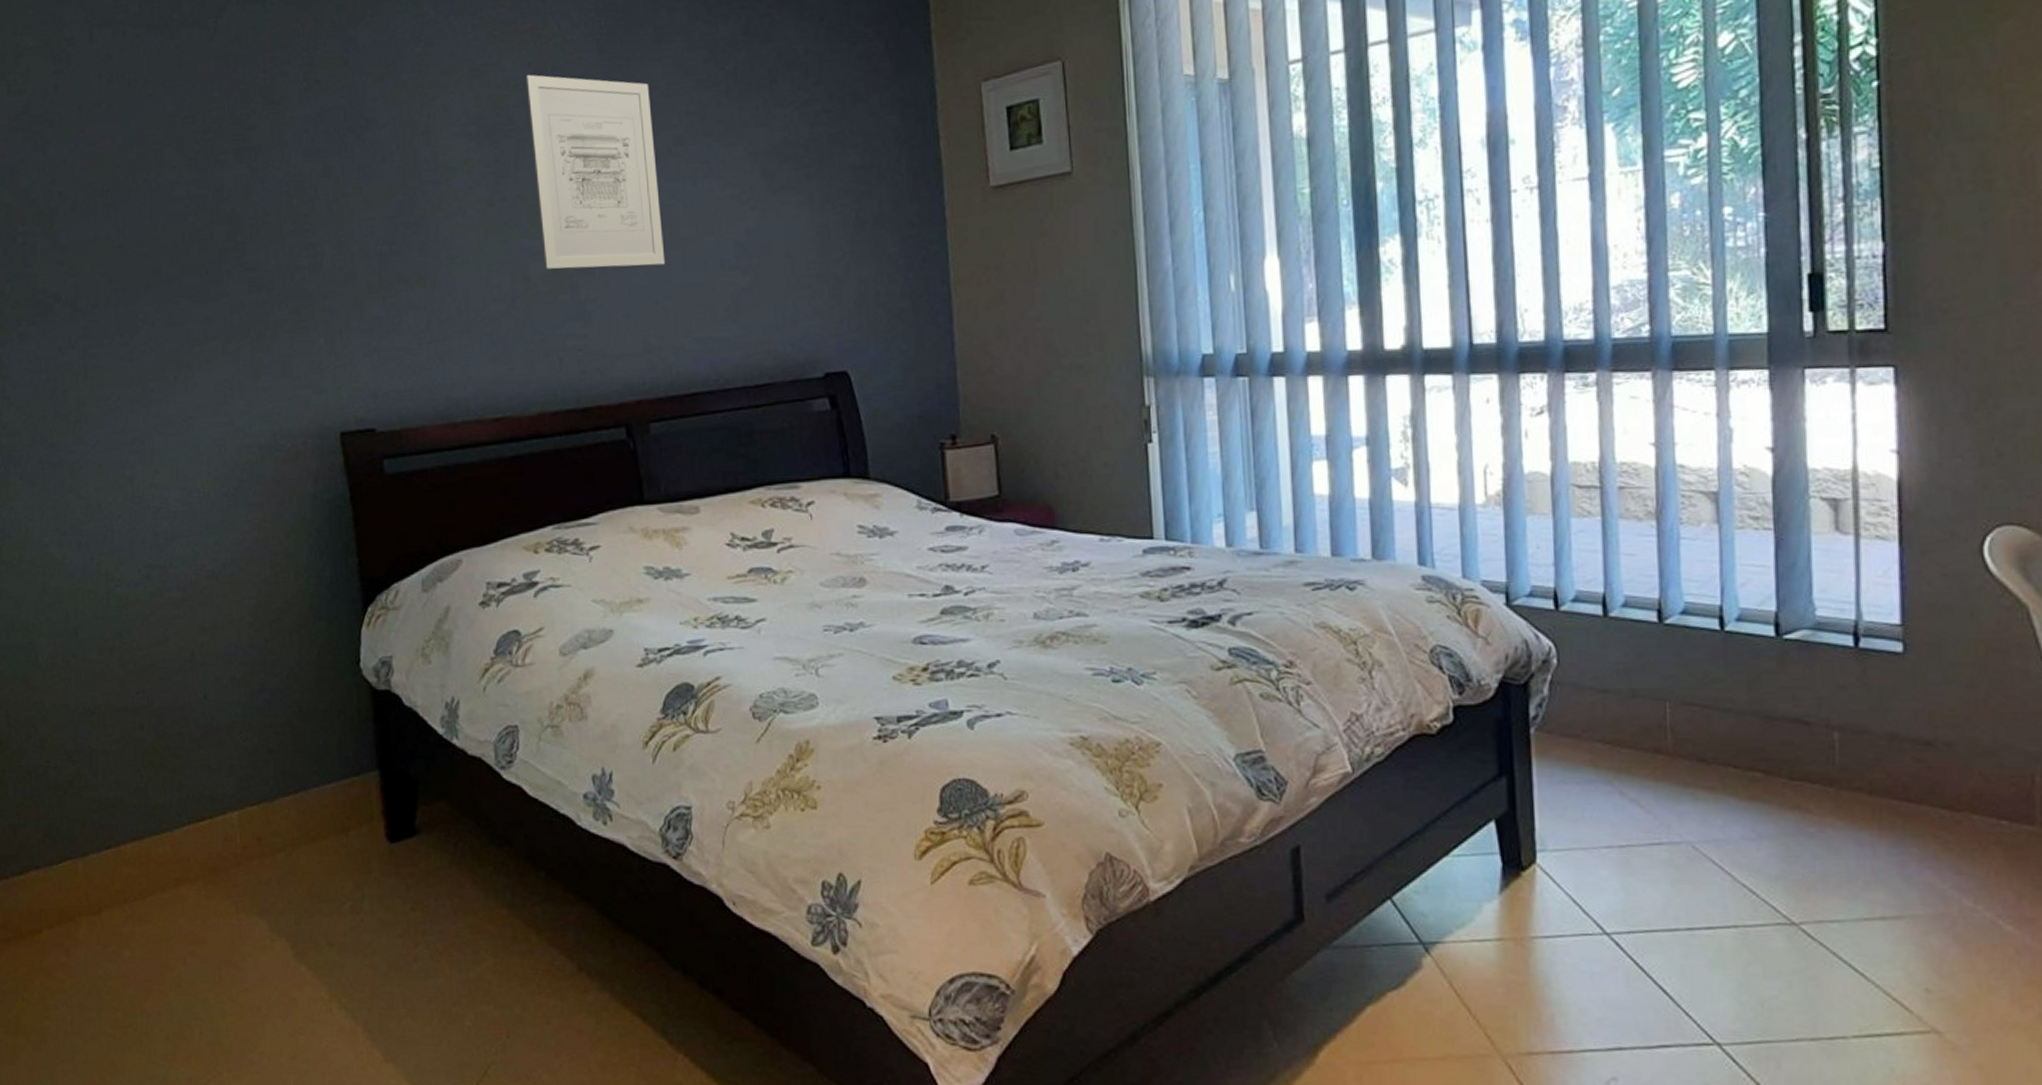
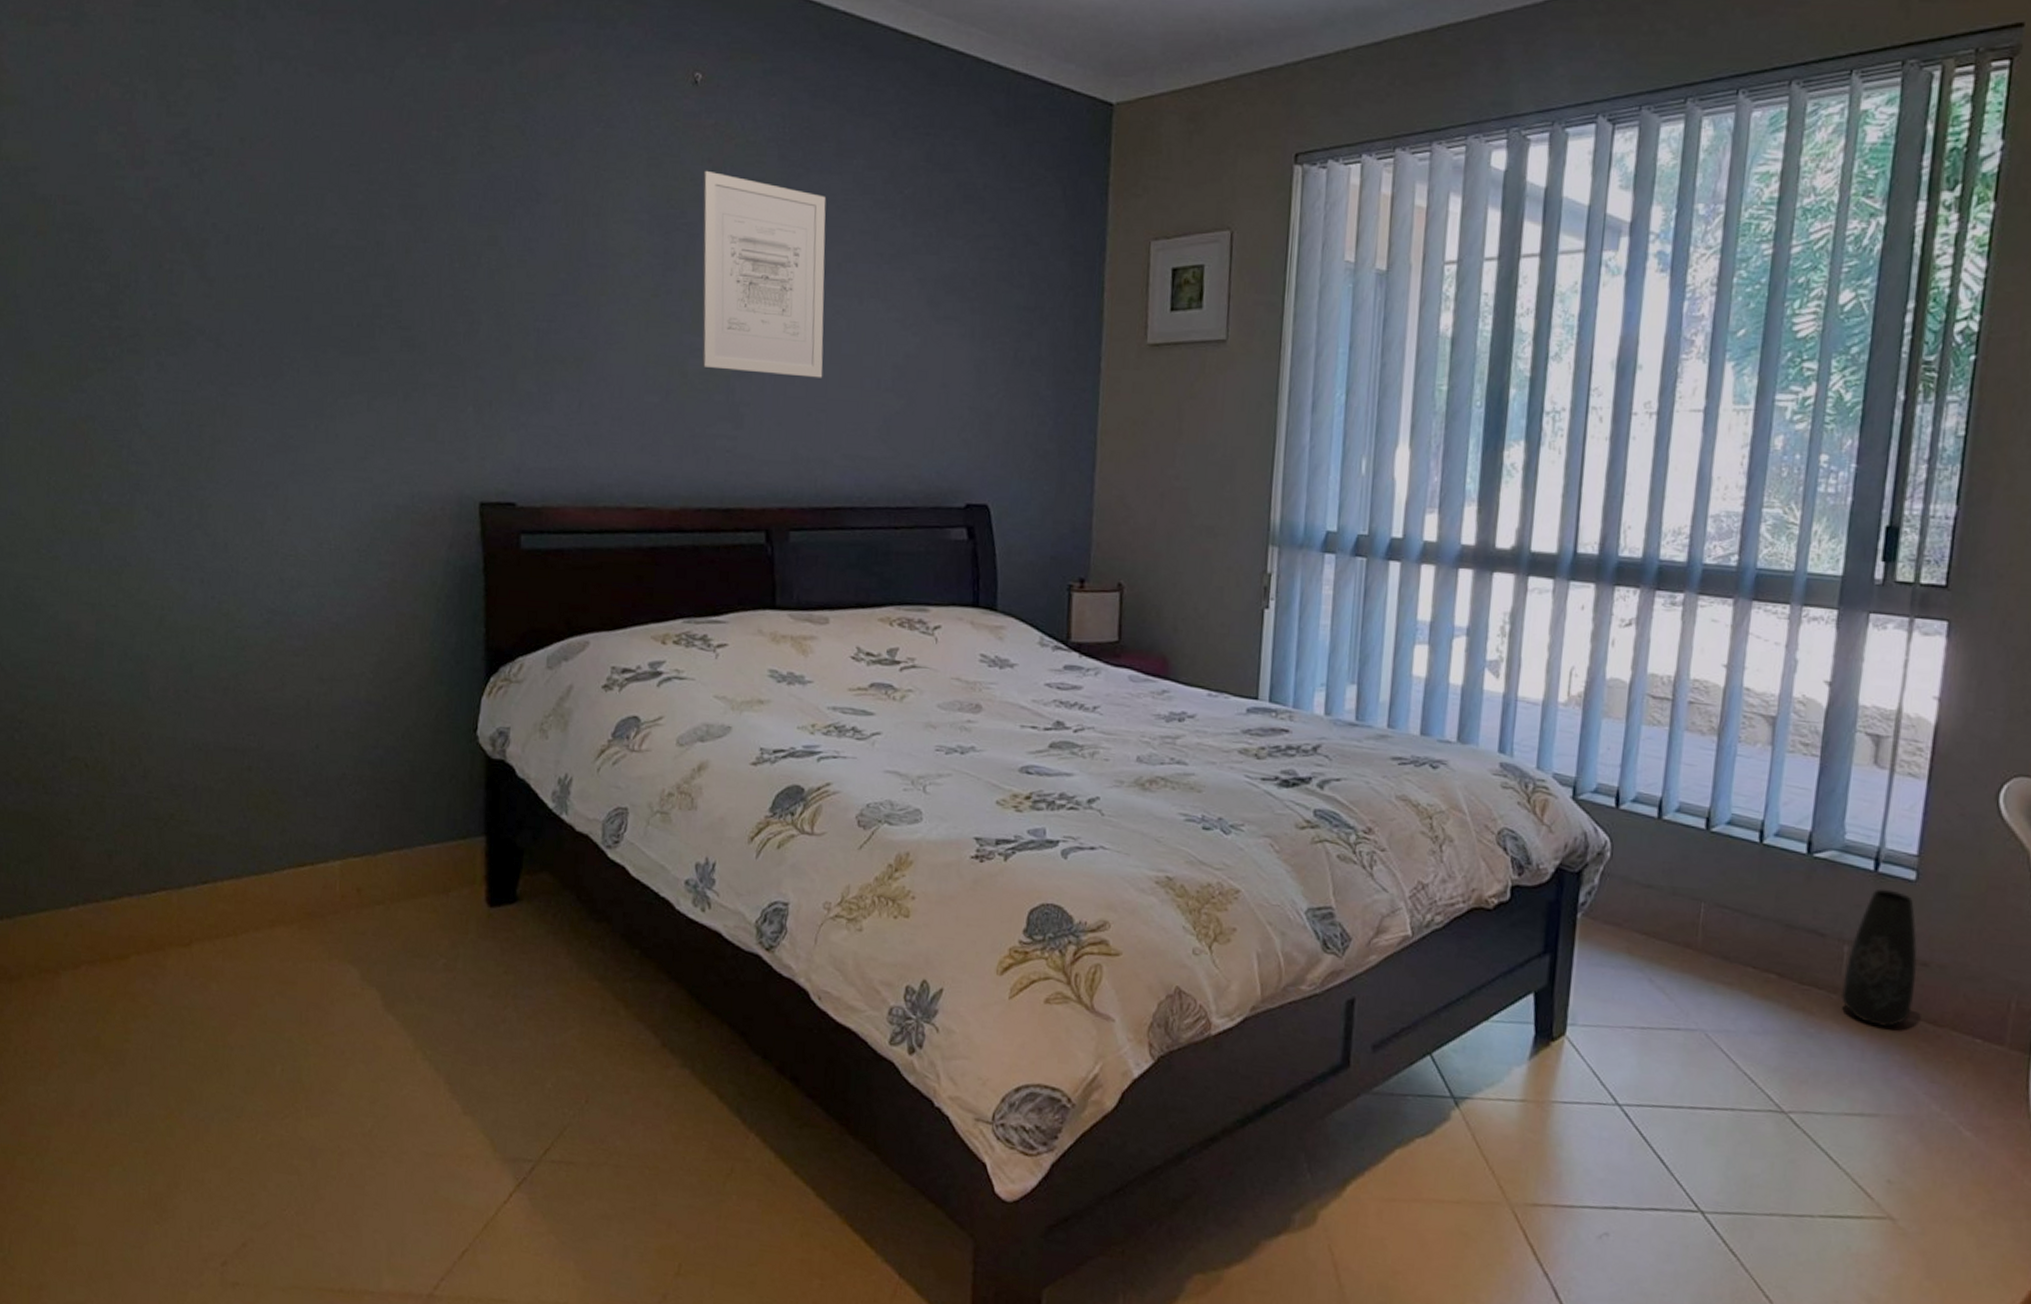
vase: none [1838,665,1923,819] -> present [1840,889,1918,1027]

